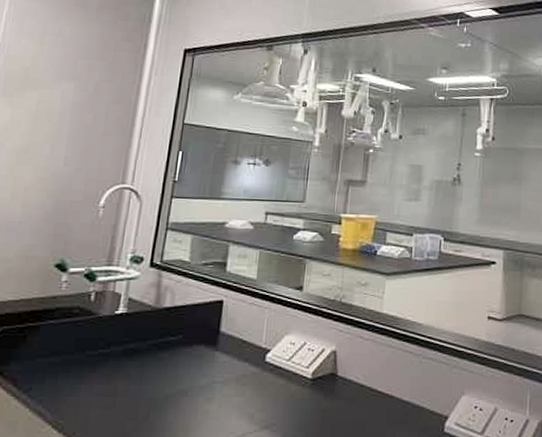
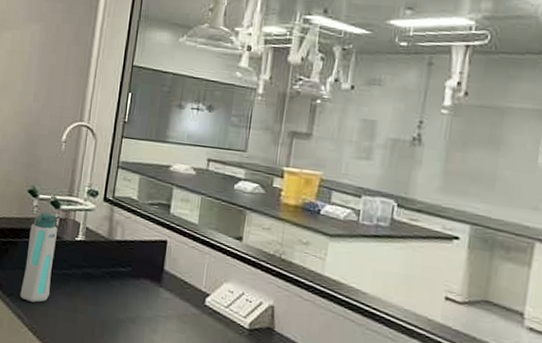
water bottle: none [41,287,92,394] -> present [20,212,57,303]

